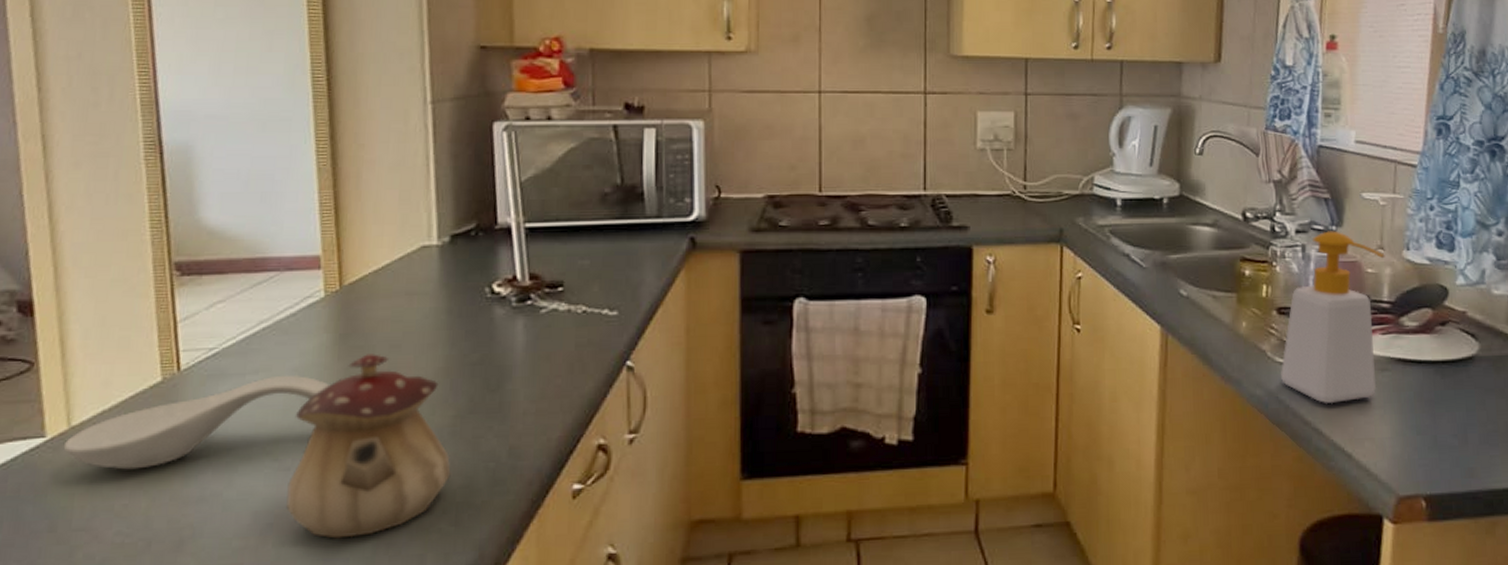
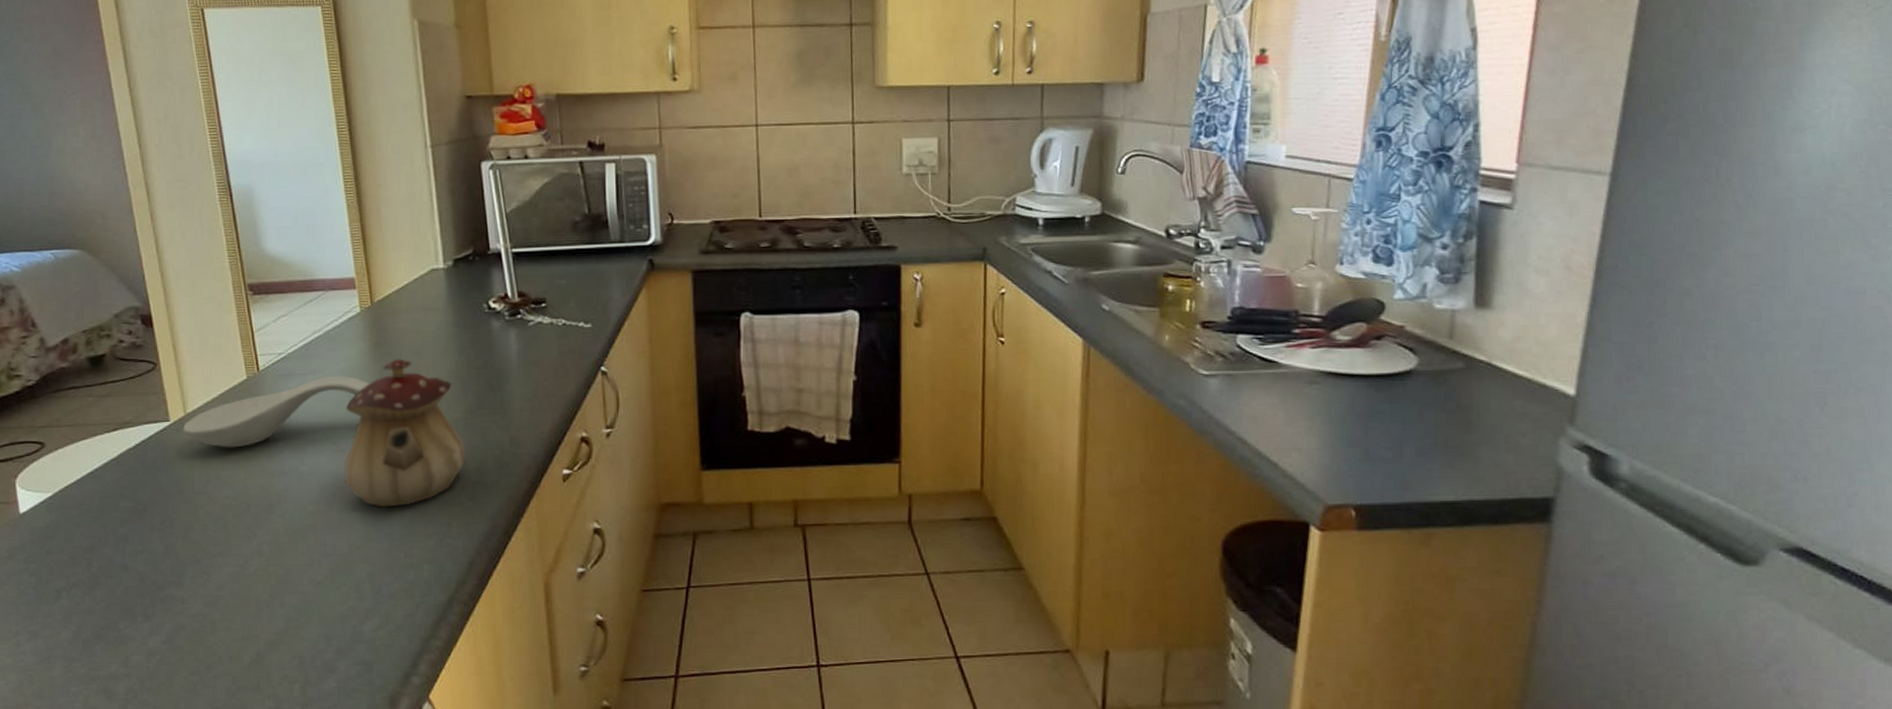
soap bottle: present [1281,231,1385,403] -> none [1204,246,1316,414]

